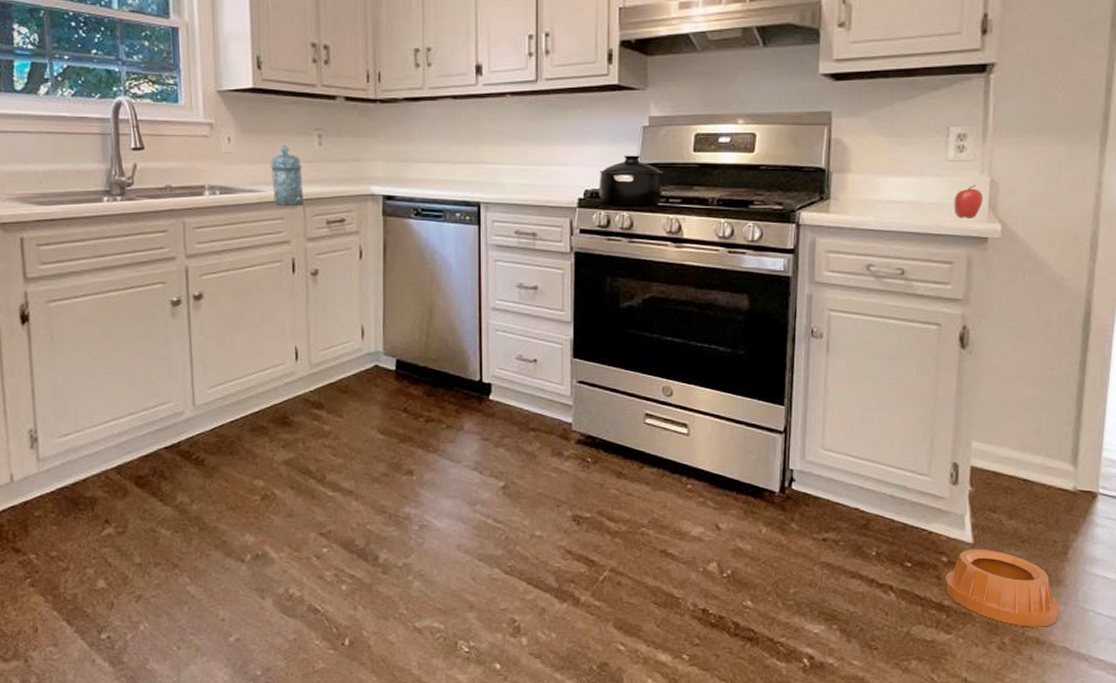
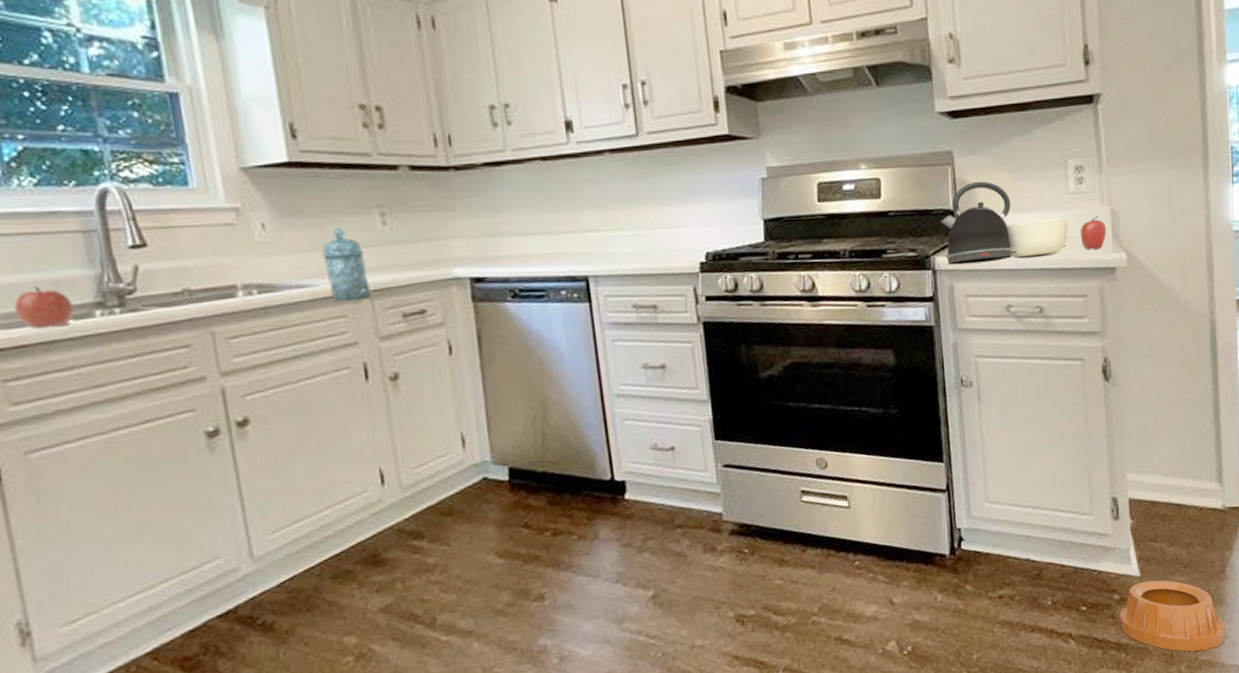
fruit: none [50,174,90,207] -> present [14,286,75,329]
saucepan: present [598,155,664,208] -> none [720,210,791,269]
kettle: none [811,142,885,221] -> present [941,181,1018,266]
bowl: none [877,184,944,221] -> present [1008,218,1069,260]

